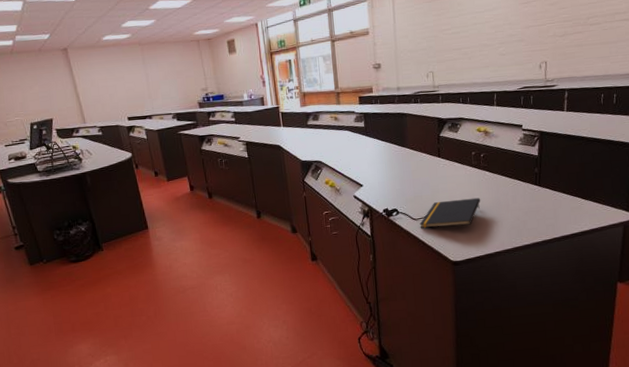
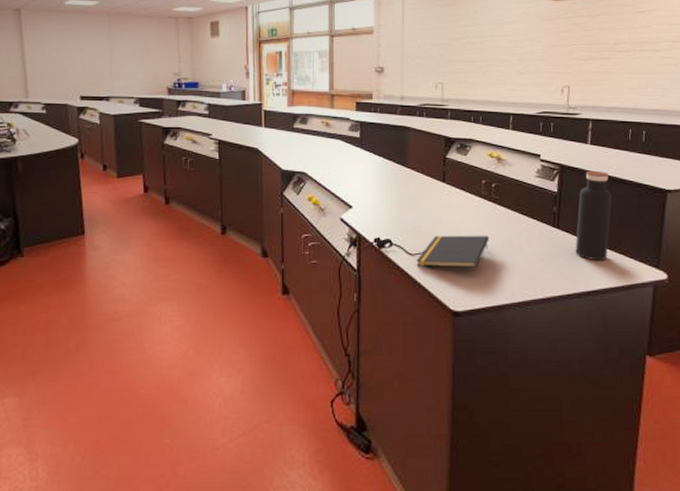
water bottle: none [555,133,587,210] -> present [575,170,612,261]

